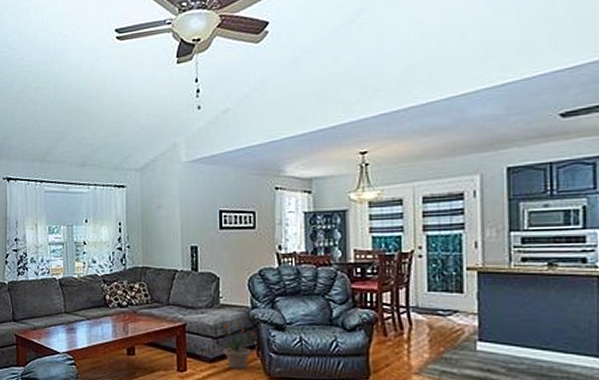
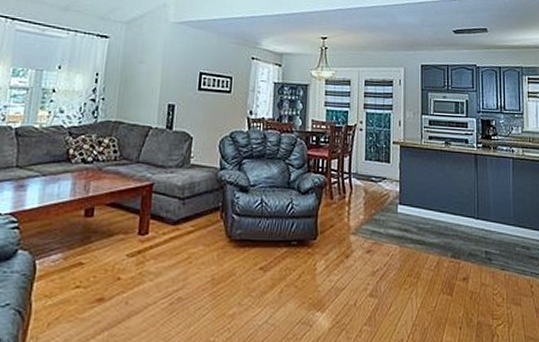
potted plant: present [218,323,254,369] -> none [184,184,220,231]

